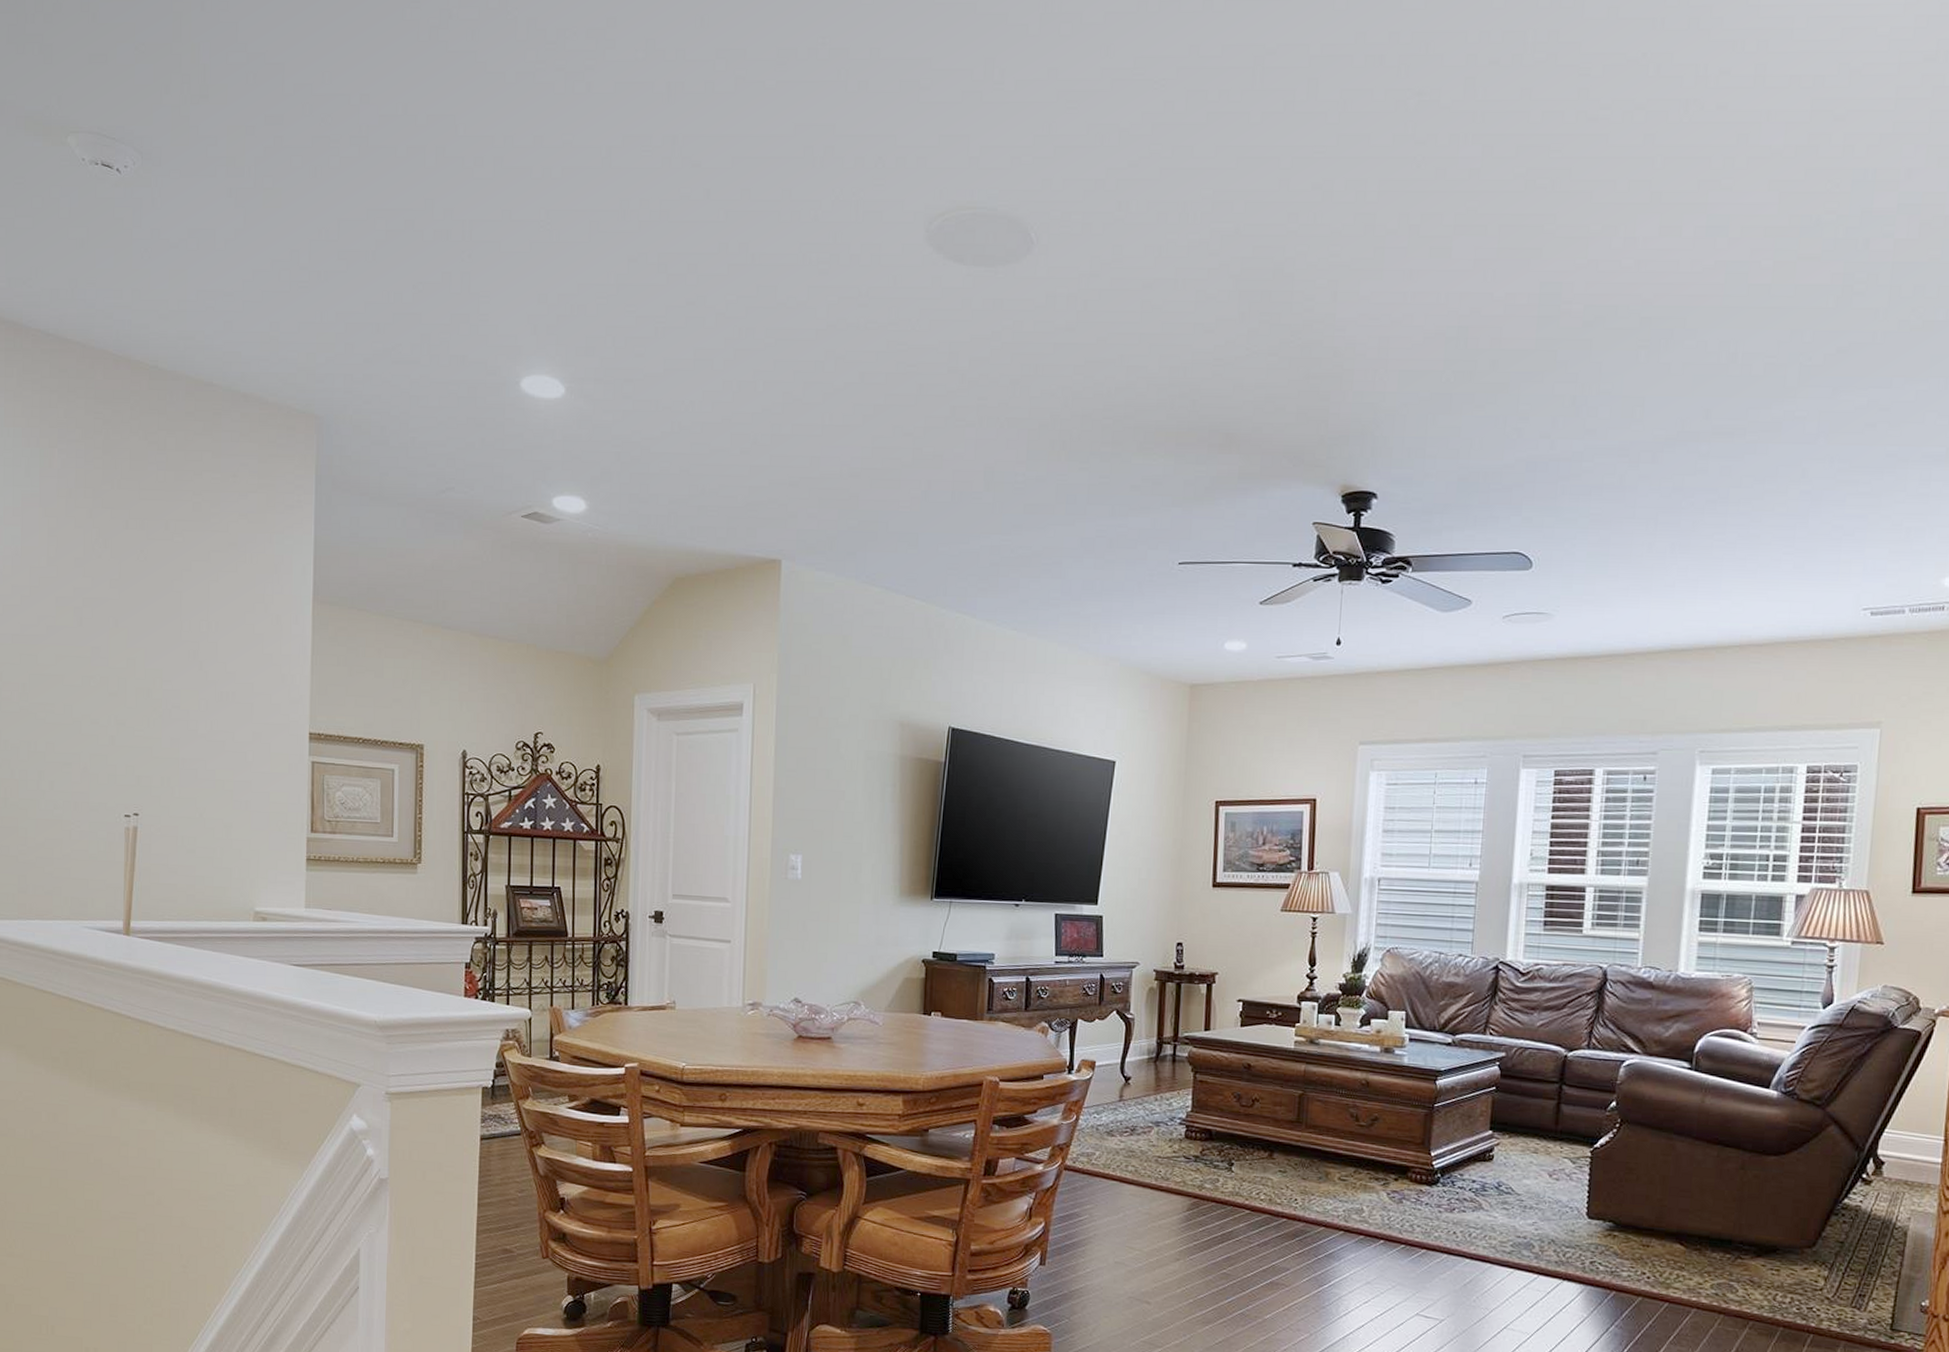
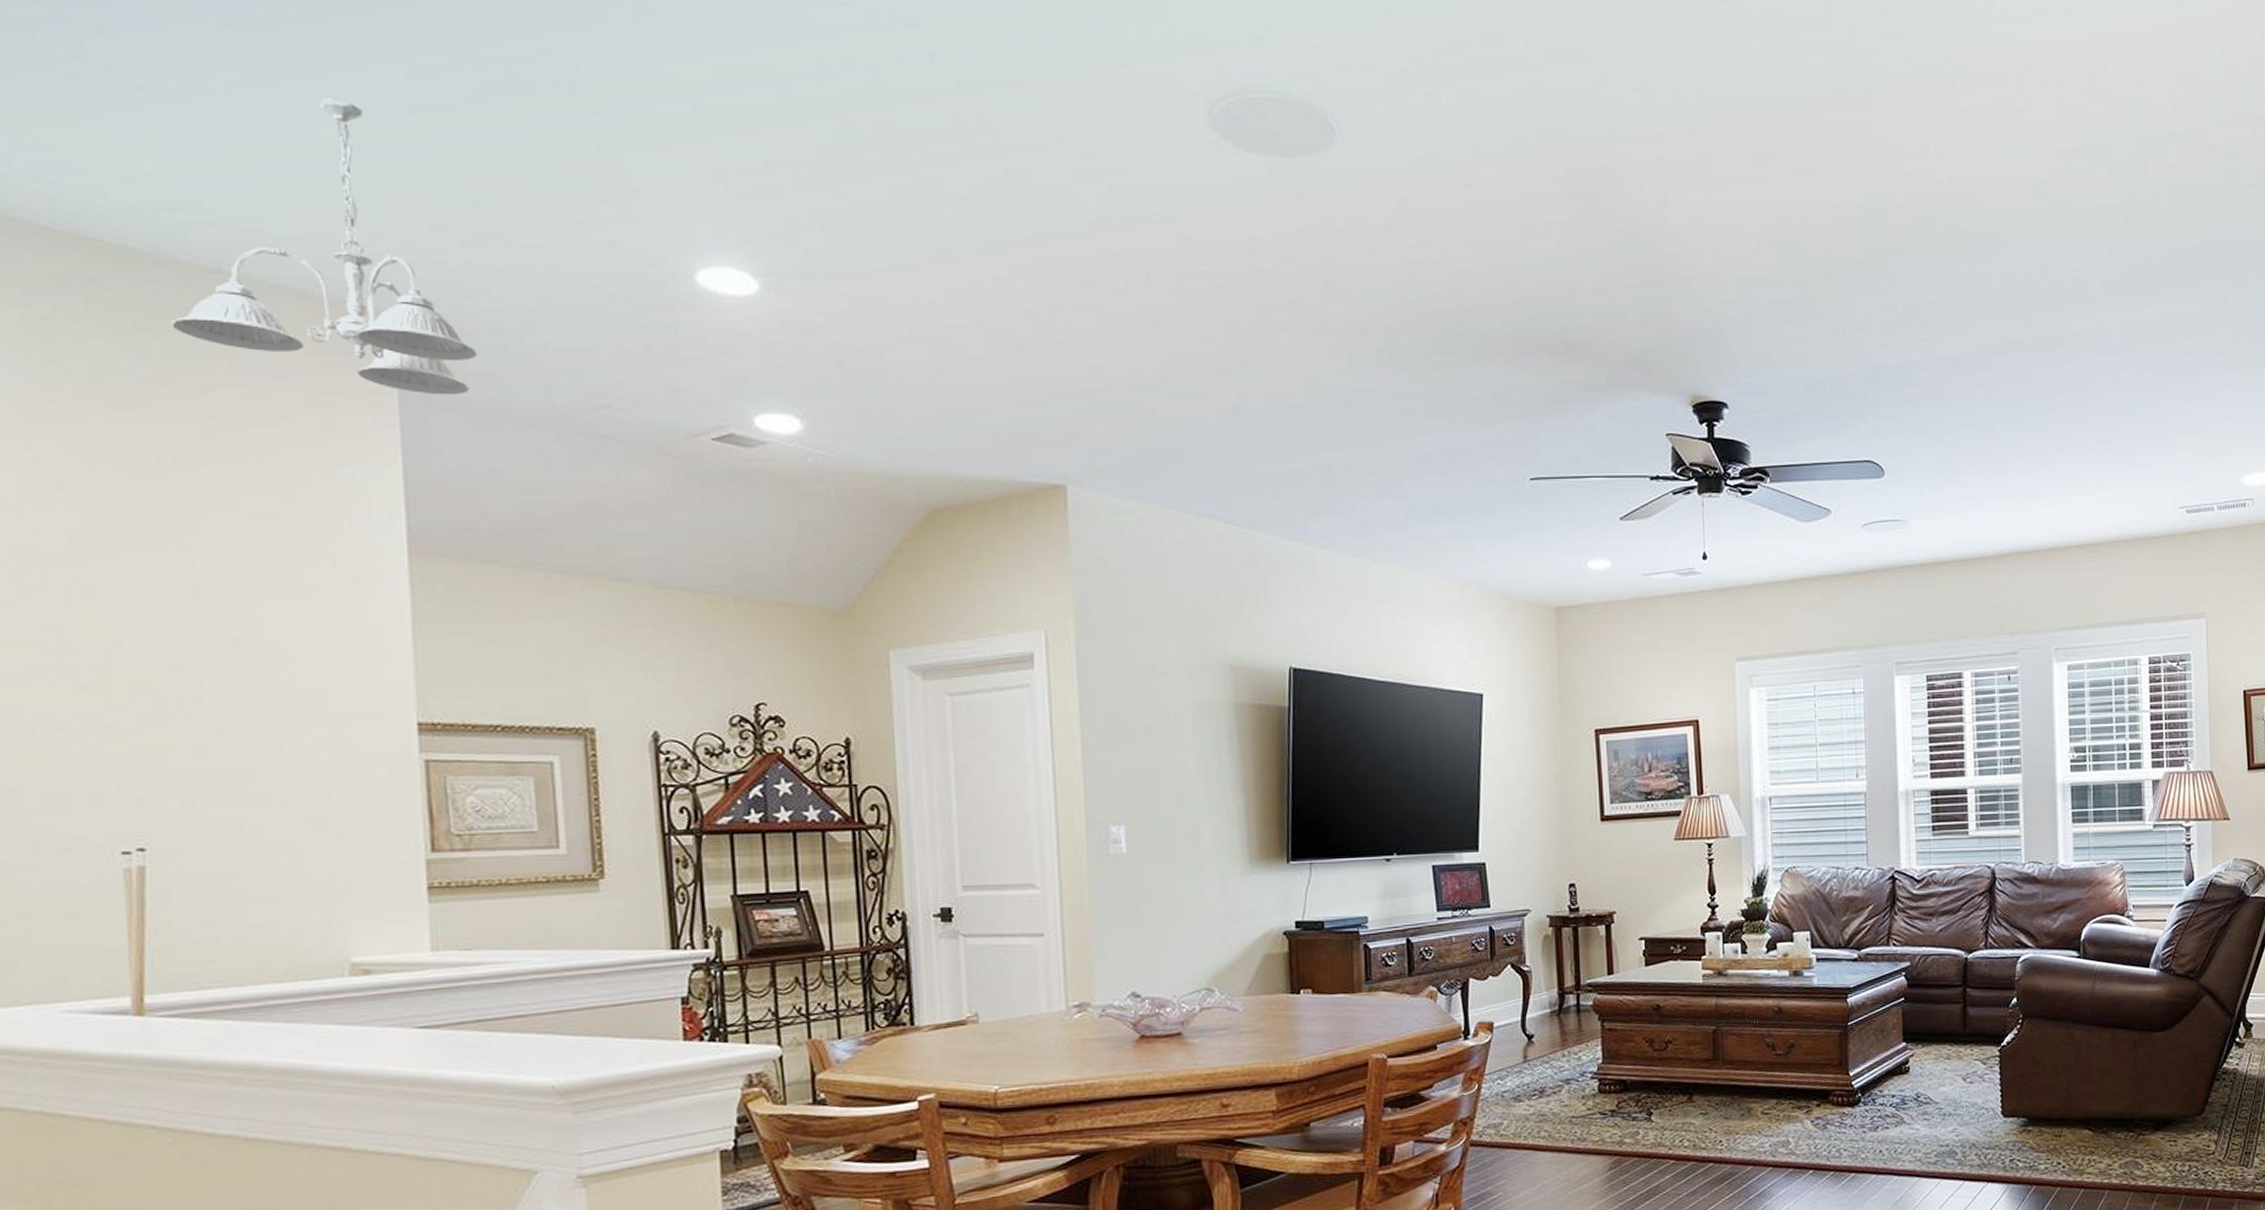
chandelier: none [180,248,368,479] -> present [171,98,477,395]

